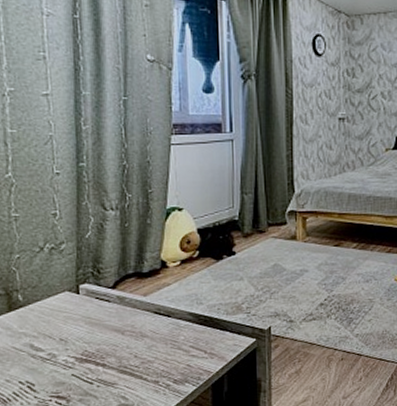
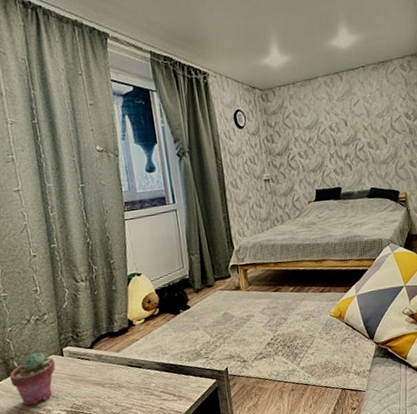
potted succulent: none [12,287,68,348] -> present [10,352,56,405]

